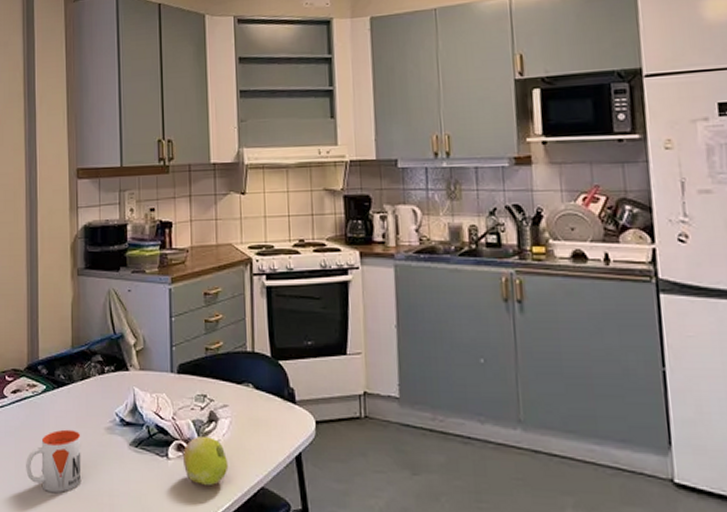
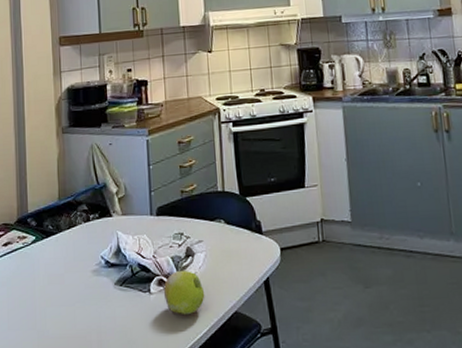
mug: present [26,429,82,493] -> none [18,275,71,336]

